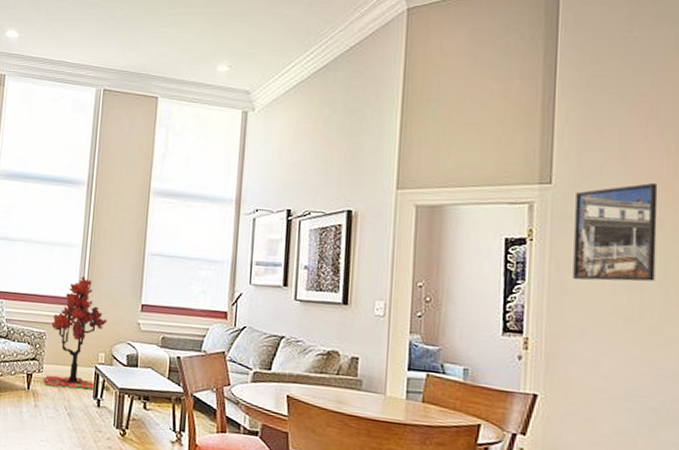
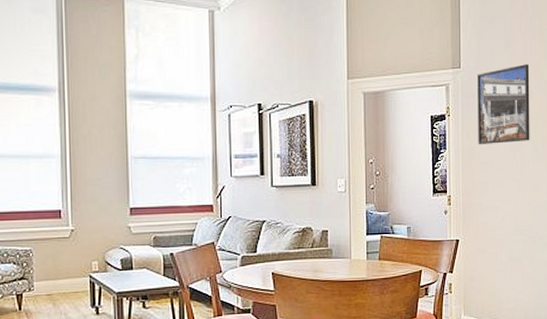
tree: present [42,275,110,391] -> none [34,186,107,304]

